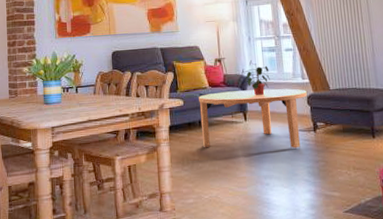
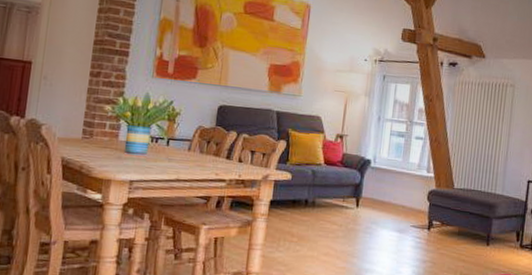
coffee table: present [199,88,307,149] -> none [304,171,429,245]
potted plant: present [241,60,270,95] -> none [363,143,394,182]

